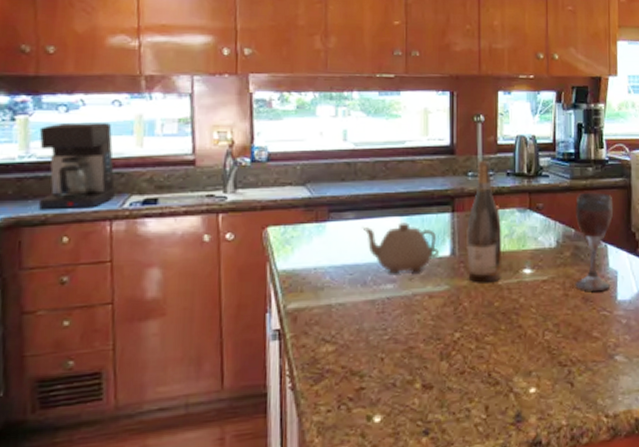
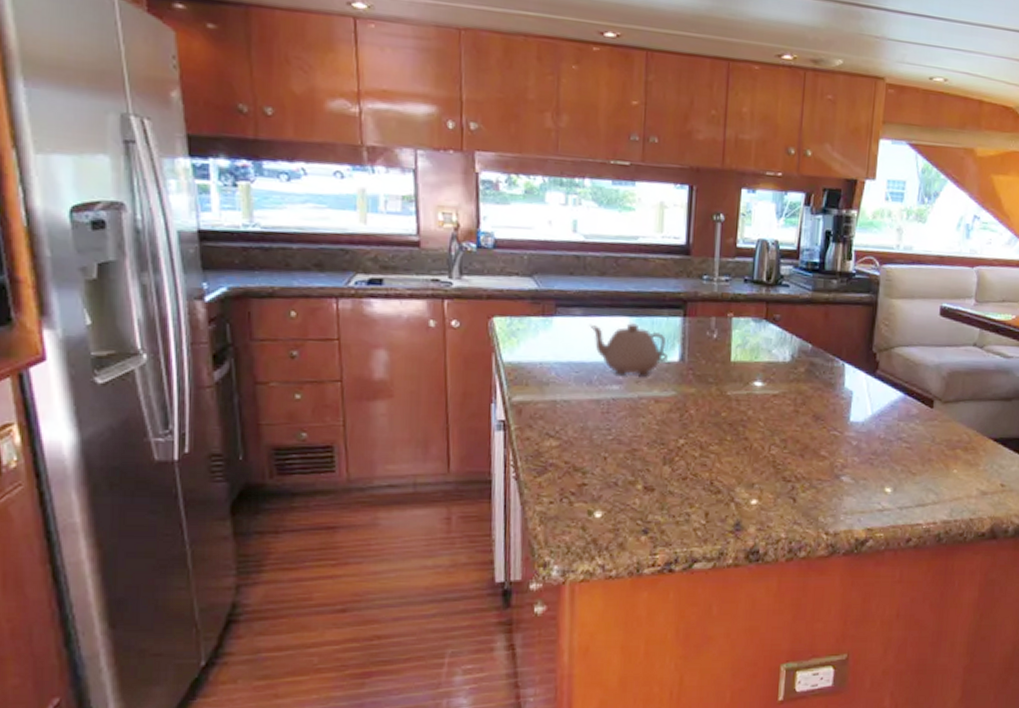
coffee maker: present [38,122,116,210] -> none [261,192,341,284]
wine bottle: present [467,161,503,283] -> none [696,264,735,393]
cup: present [575,192,614,291] -> none [807,306,856,410]

